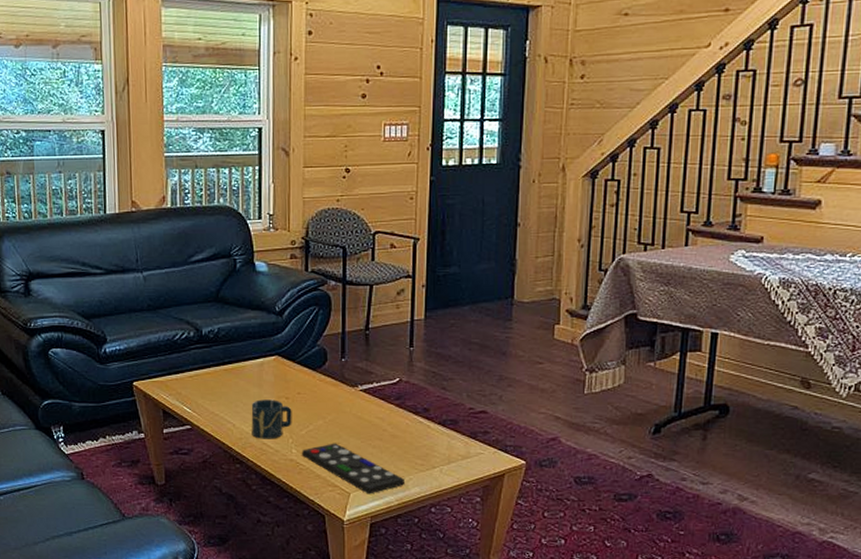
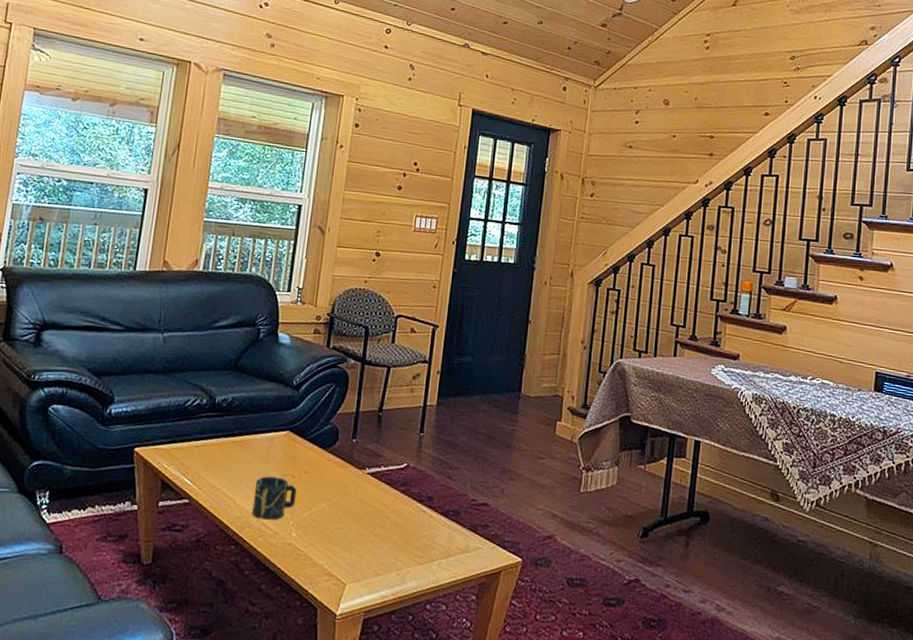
remote control: present [302,443,406,494] -> none [301,528,403,587]

